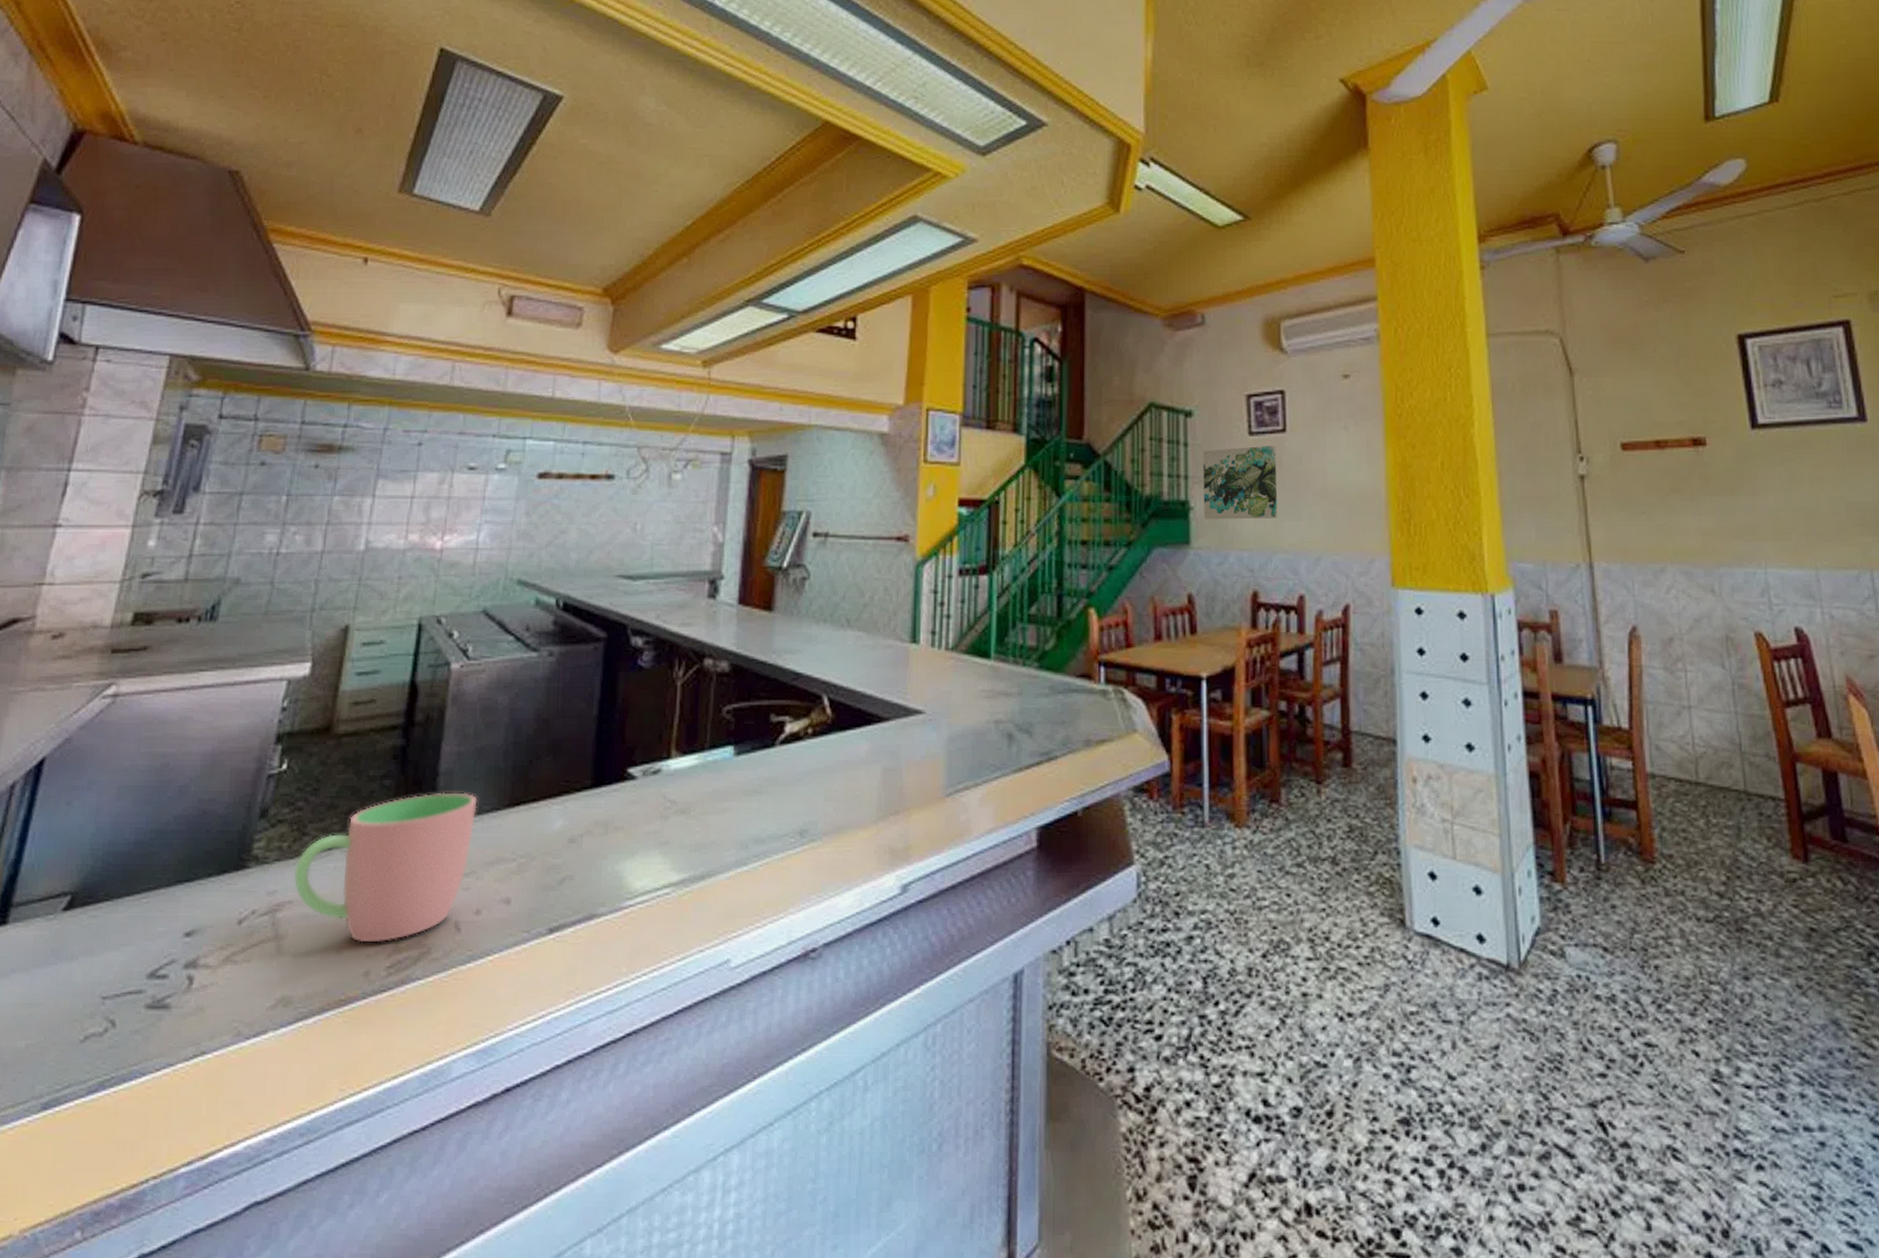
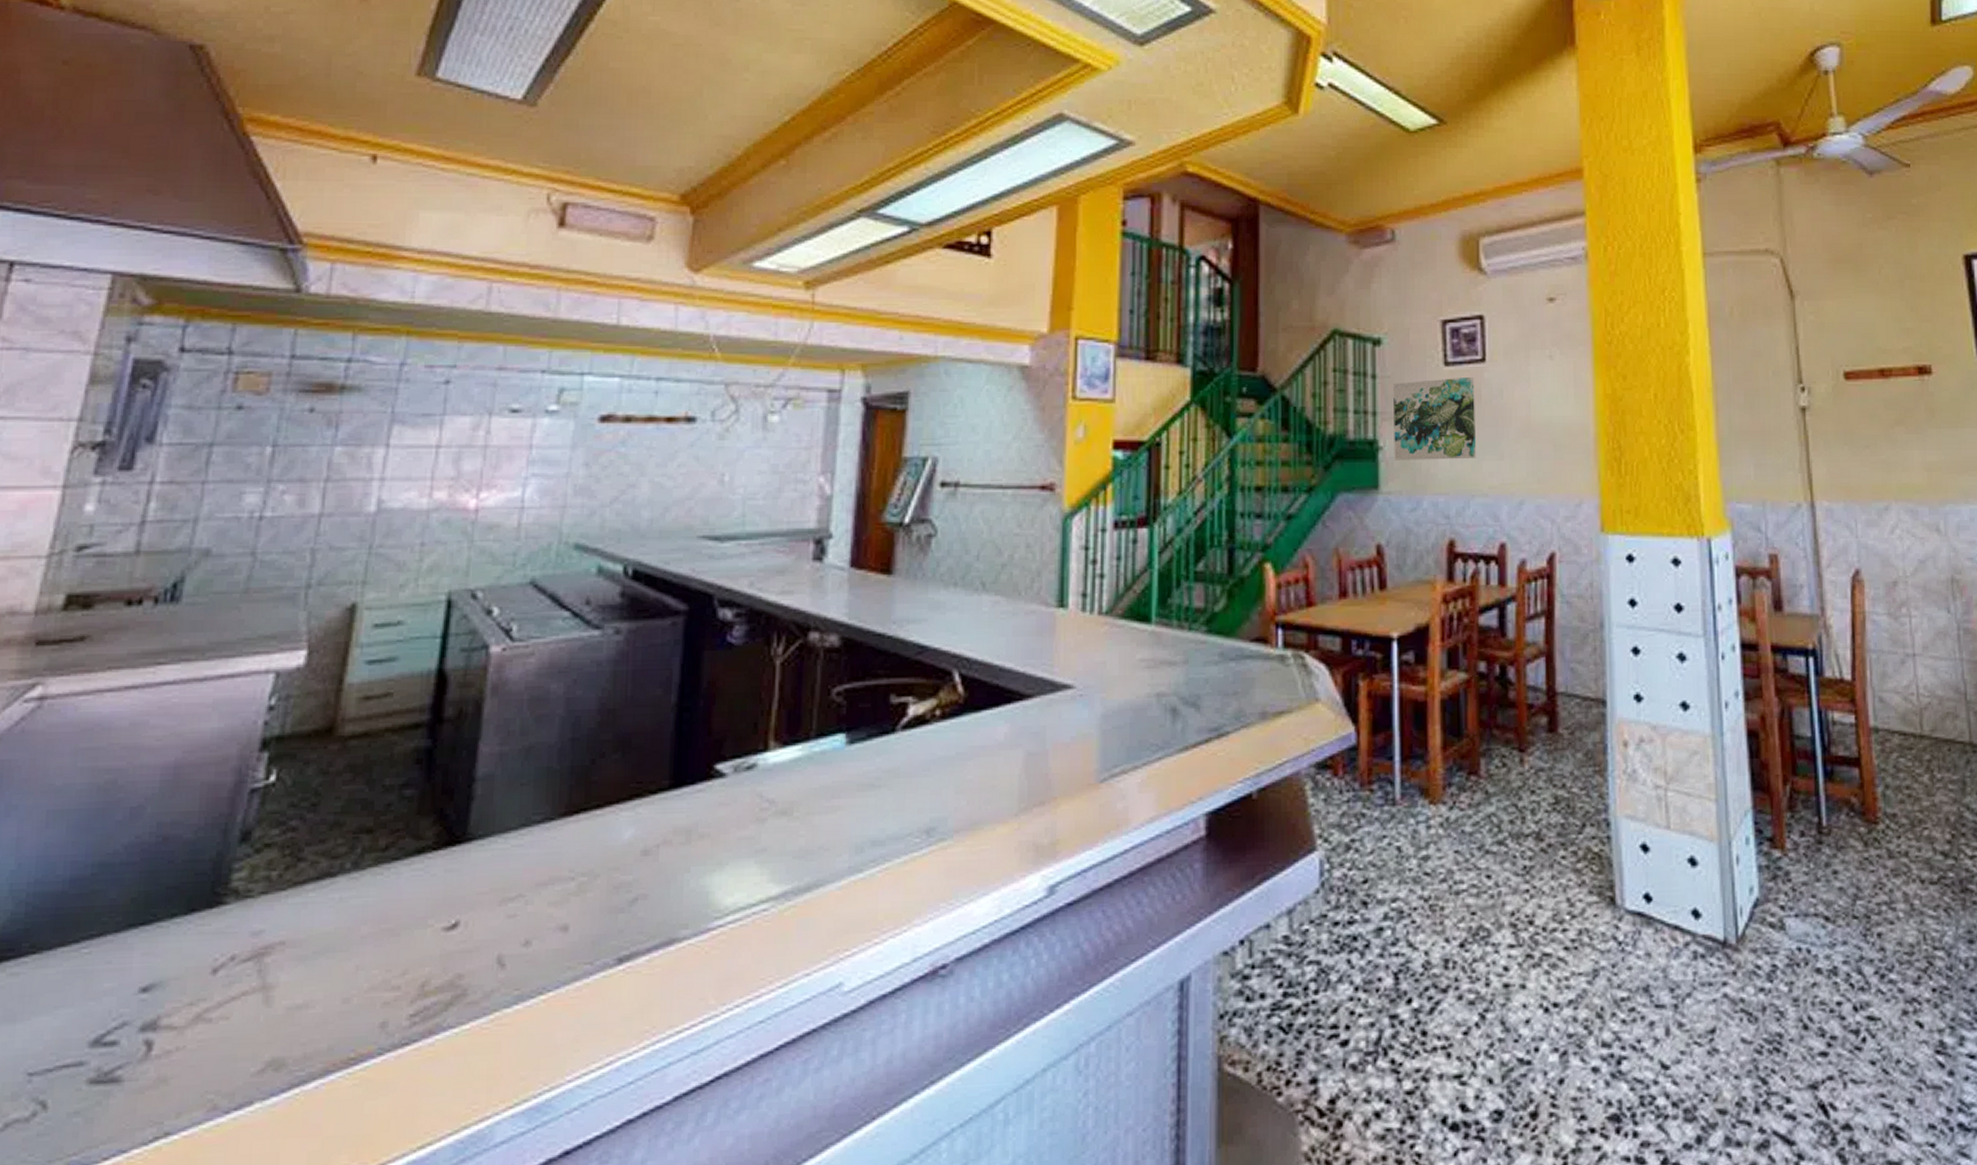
cup: present [293,792,478,943] -> none [285,800,526,988]

